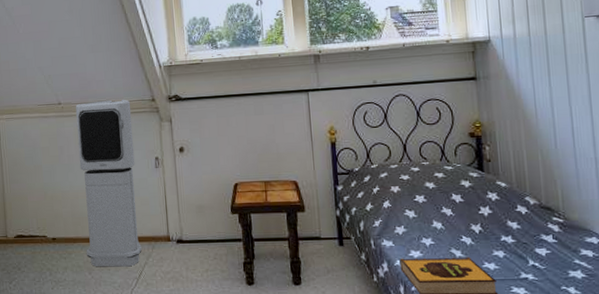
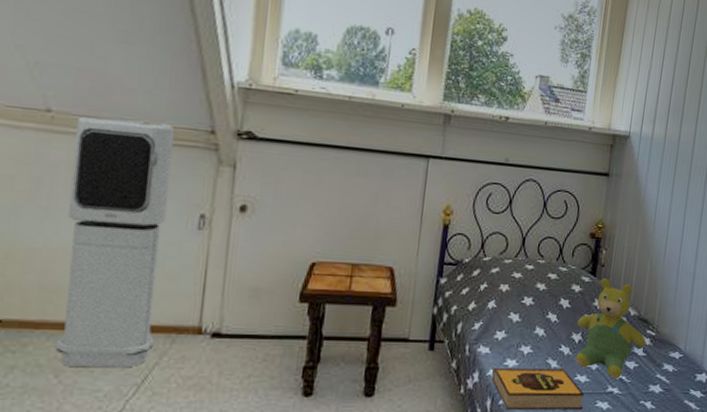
teddy bear: none [474,172,555,266] -> present [575,278,647,379]

